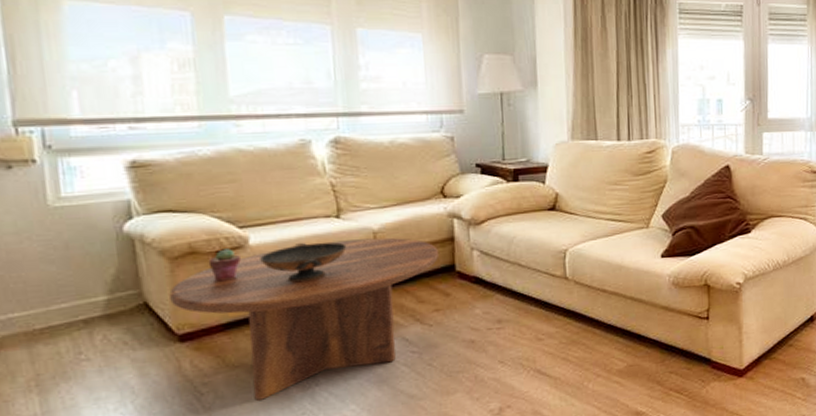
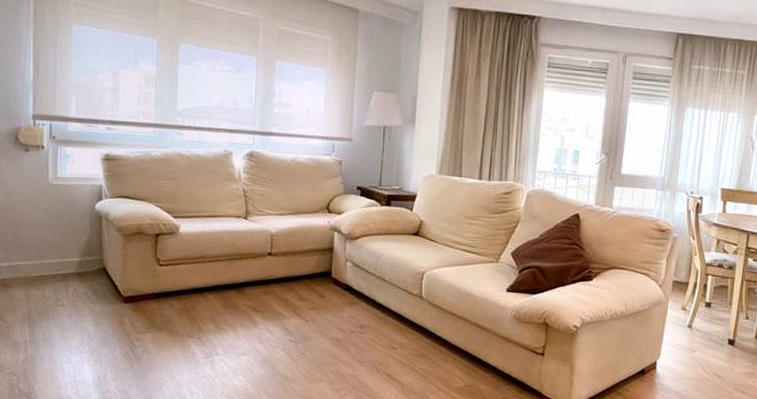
coffee table: present [169,237,439,401] -> none [121,238,319,360]
potted succulent: present [208,249,241,282] -> none [150,233,172,259]
decorative bowl: present [260,242,347,283] -> none [186,235,250,269]

